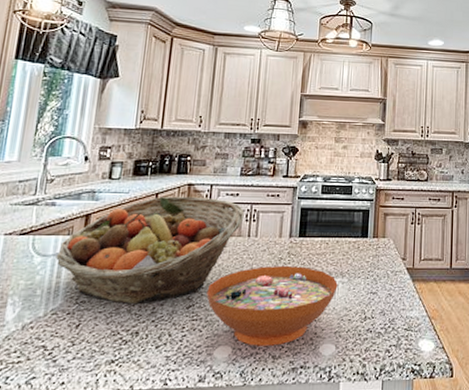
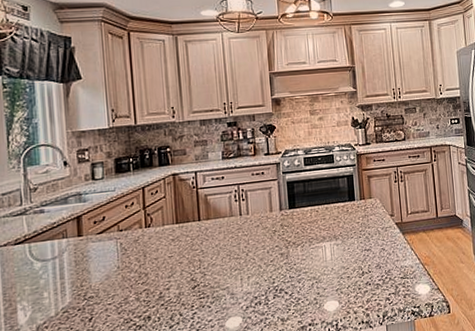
fruit basket: present [56,196,244,304] -> none [55,184,233,294]
decorative bowl: present [206,266,338,346] -> none [209,235,333,313]

